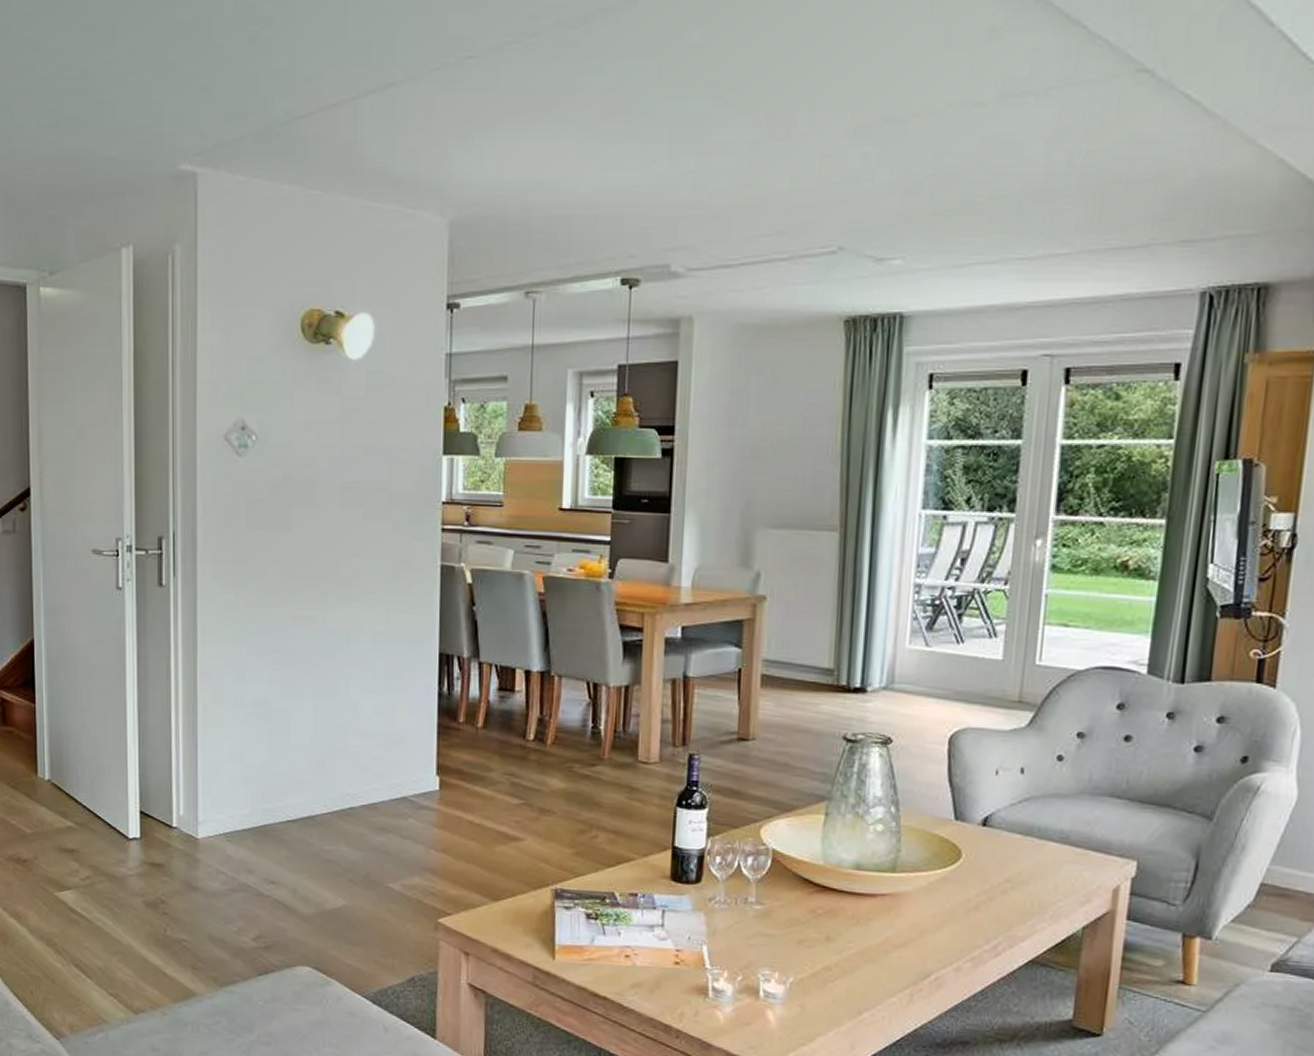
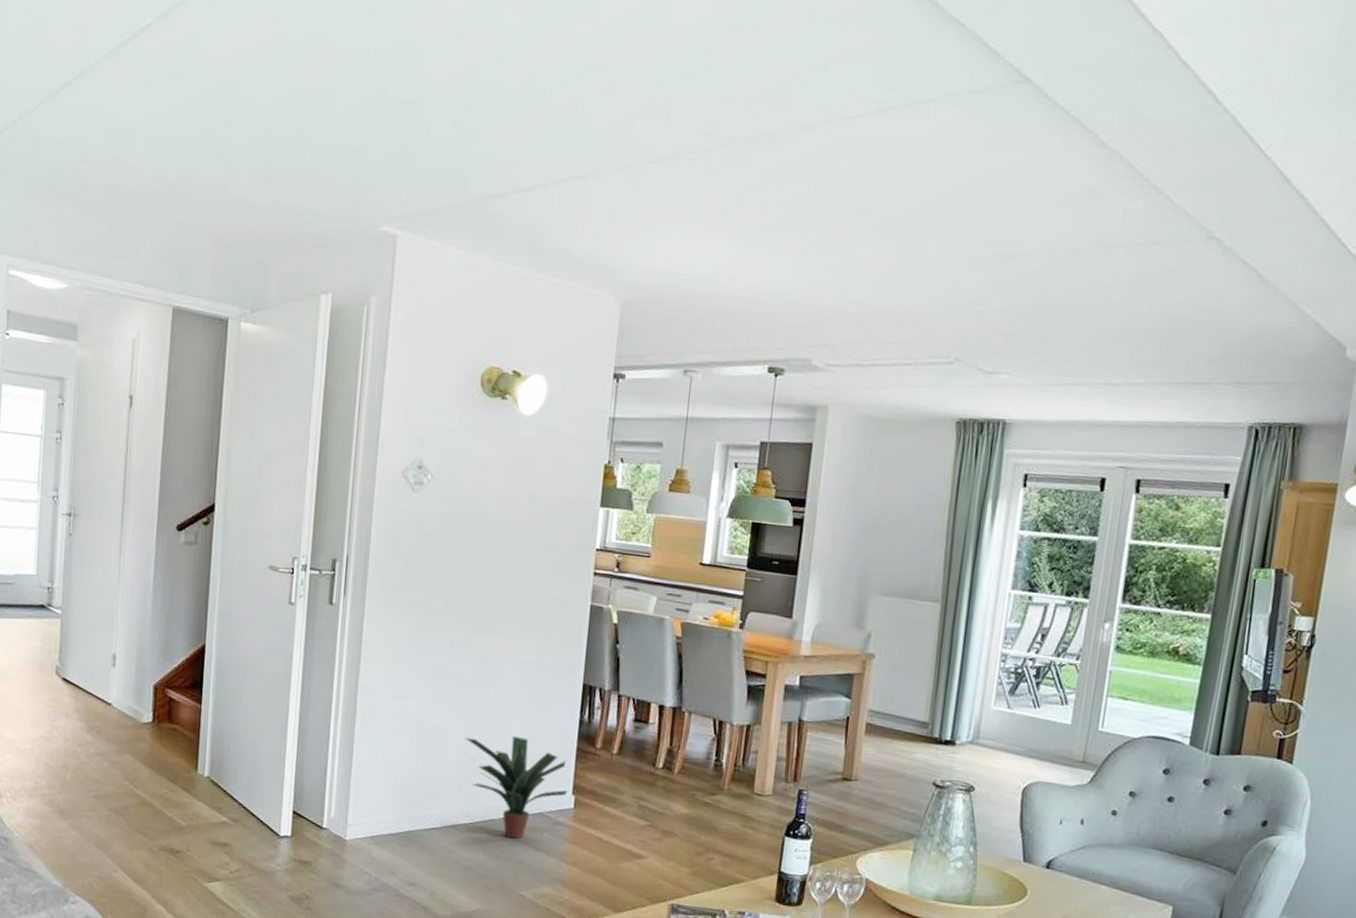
potted plant: none [315,716,431,827] -> present [465,736,568,839]

